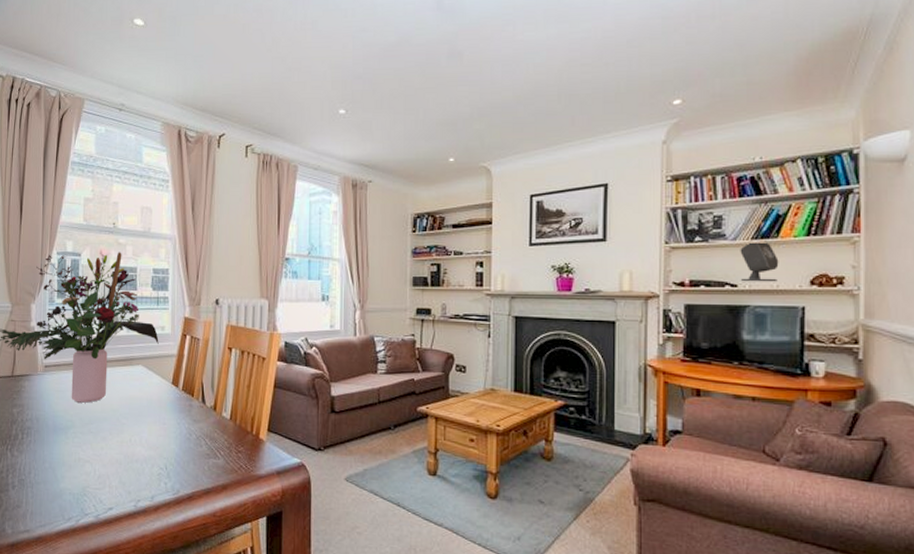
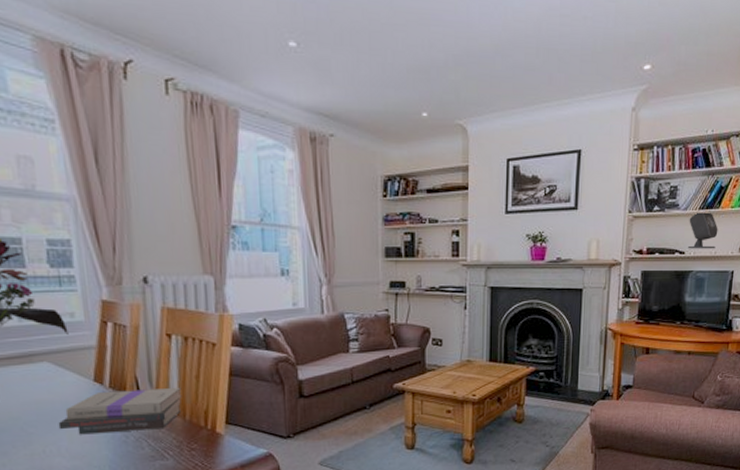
books: none [143,393,236,430] -> present [58,387,182,435]

